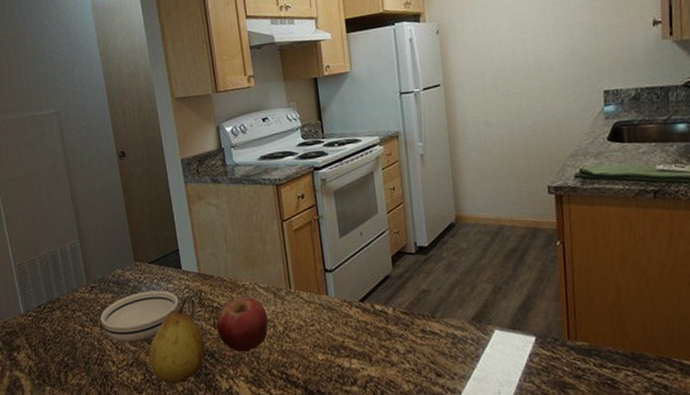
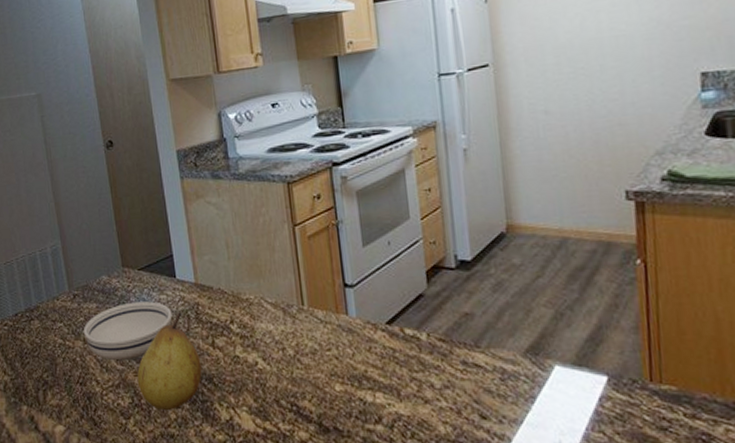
fruit: present [216,296,268,352] -> none [214,312,276,378]

